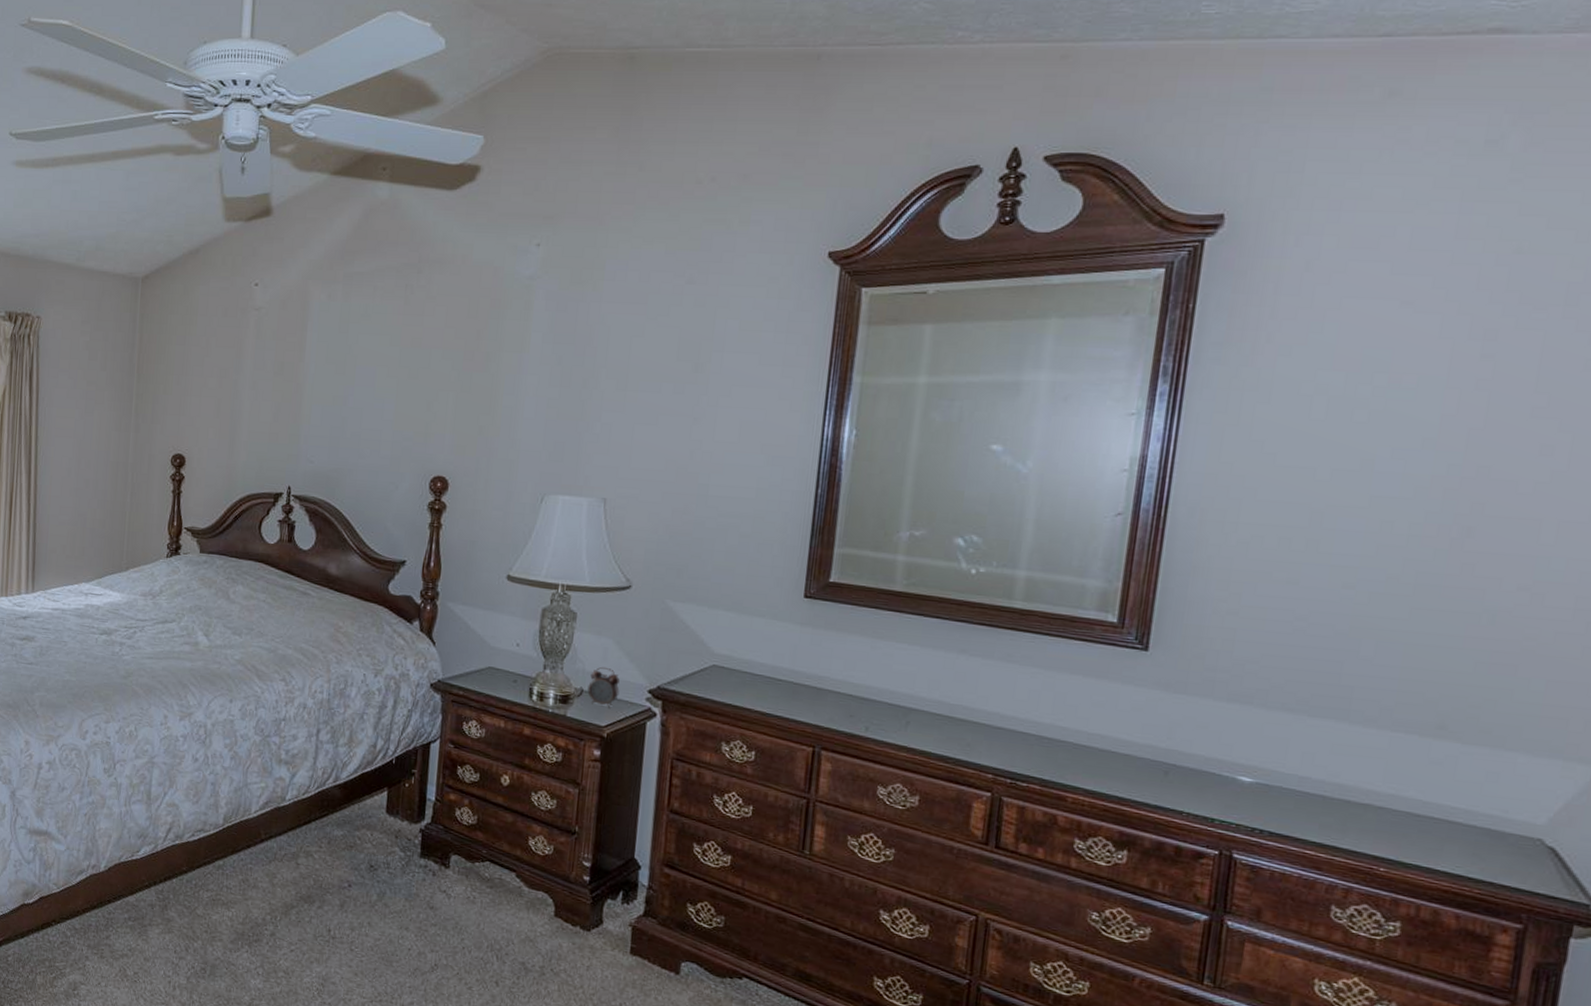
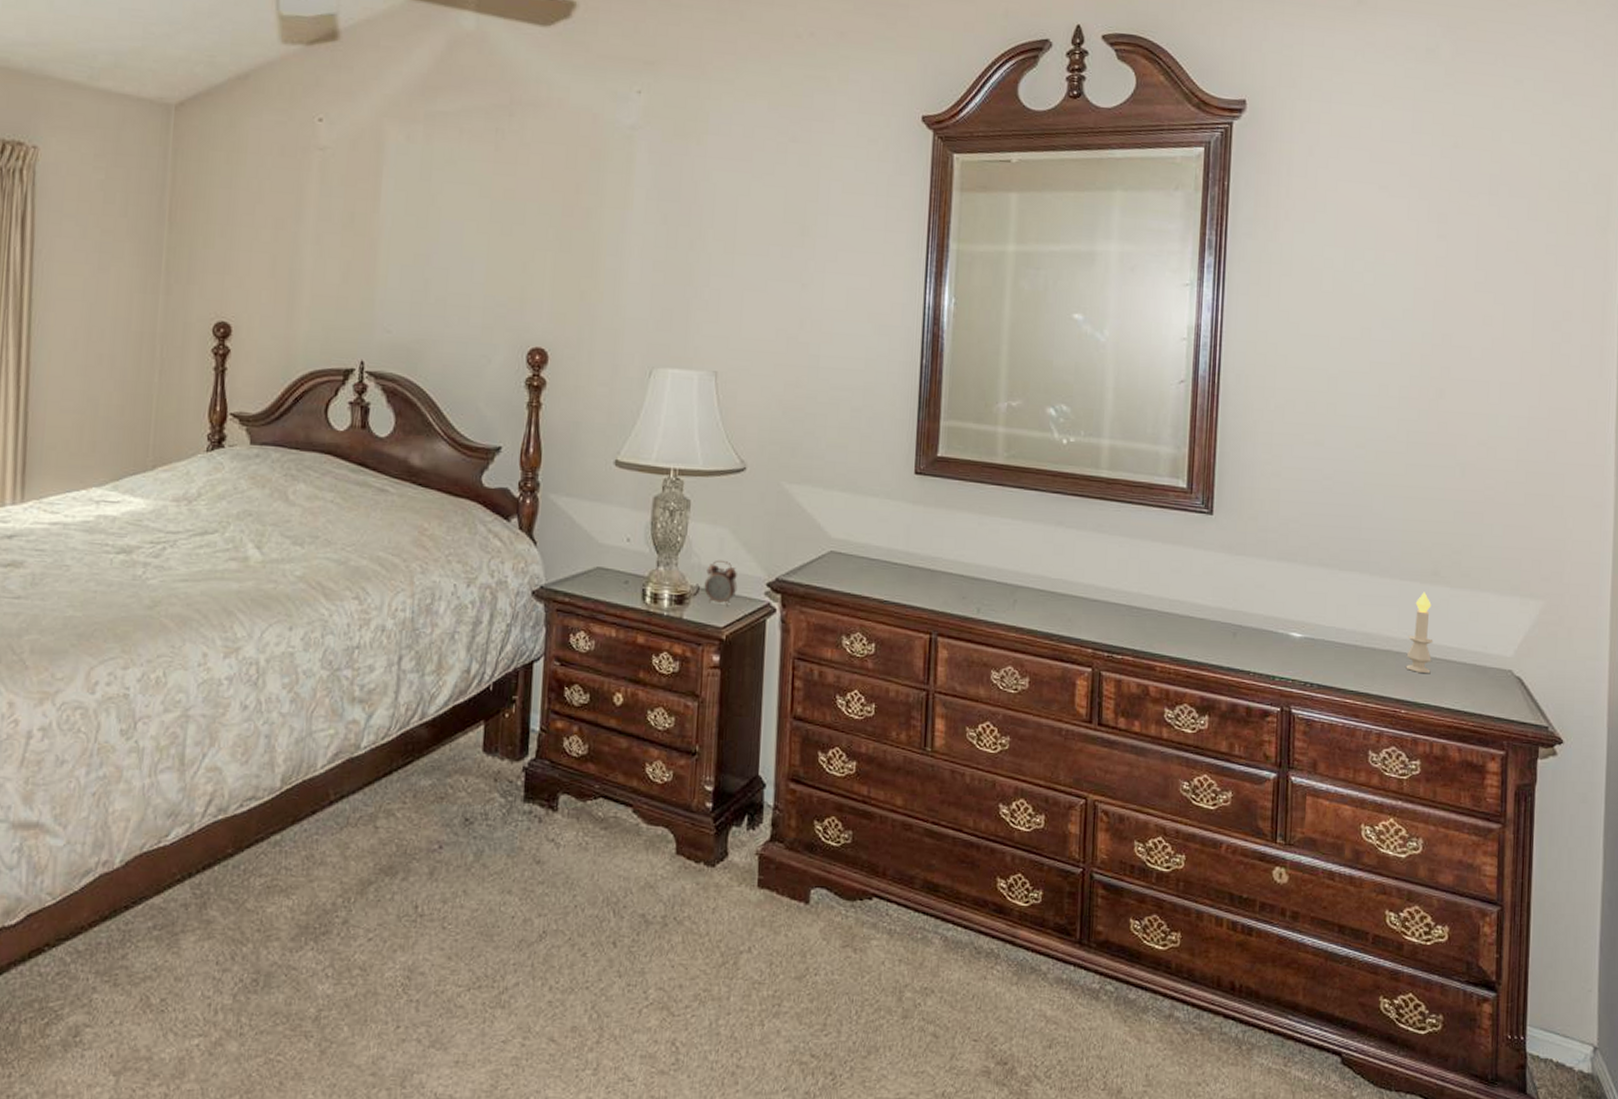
candle: none [1390,746,1433,833] -> present [1405,592,1434,673]

